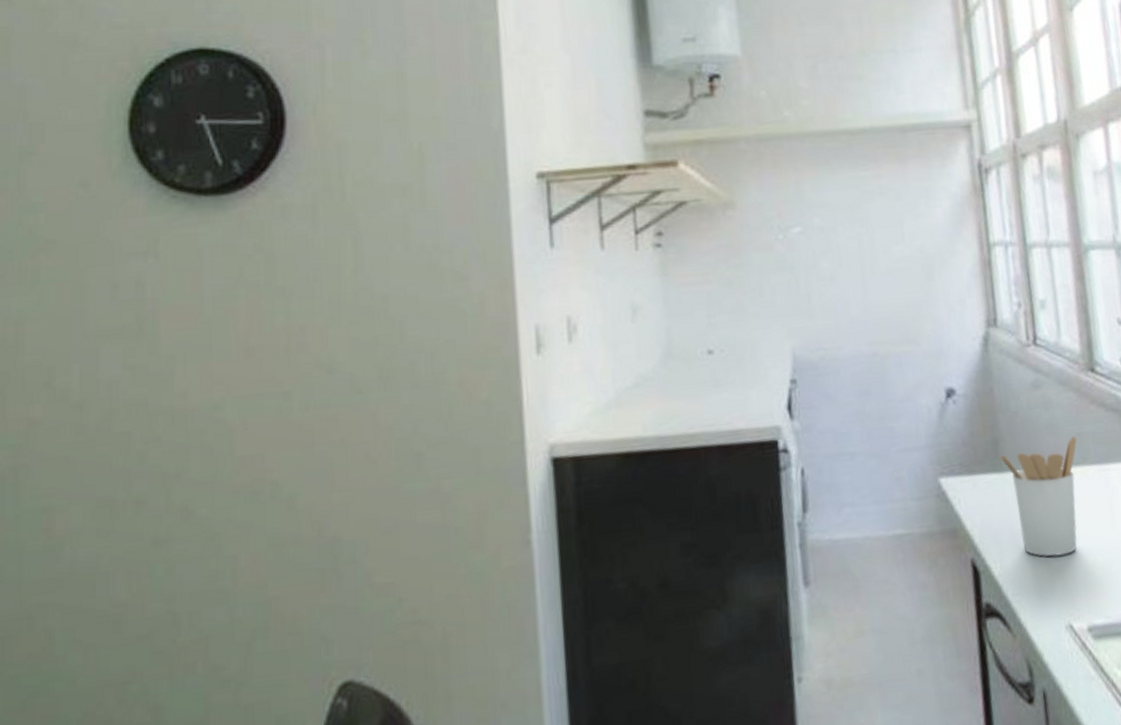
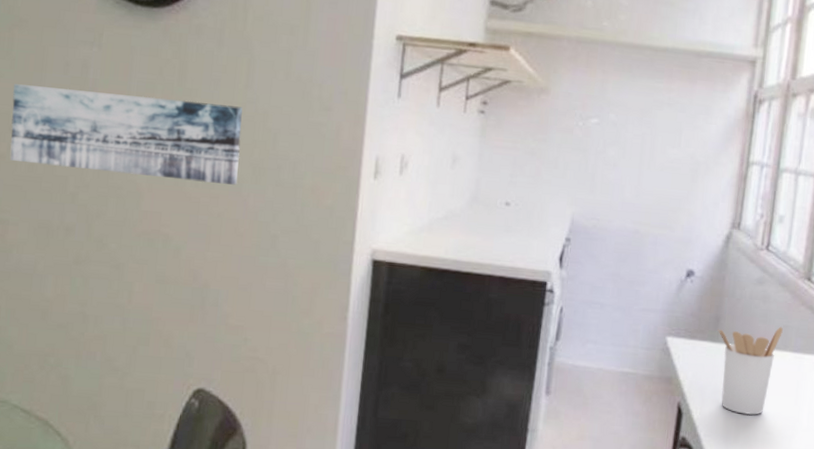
wall art: none [44,297,361,426] -> present [10,84,243,186]

